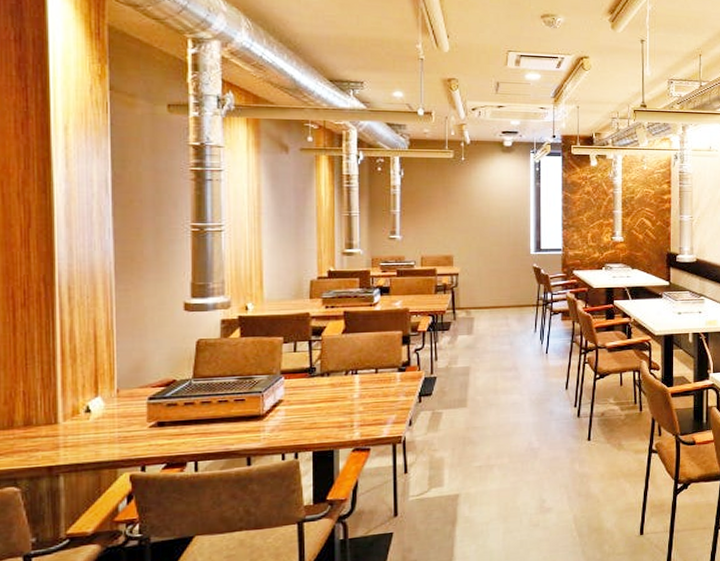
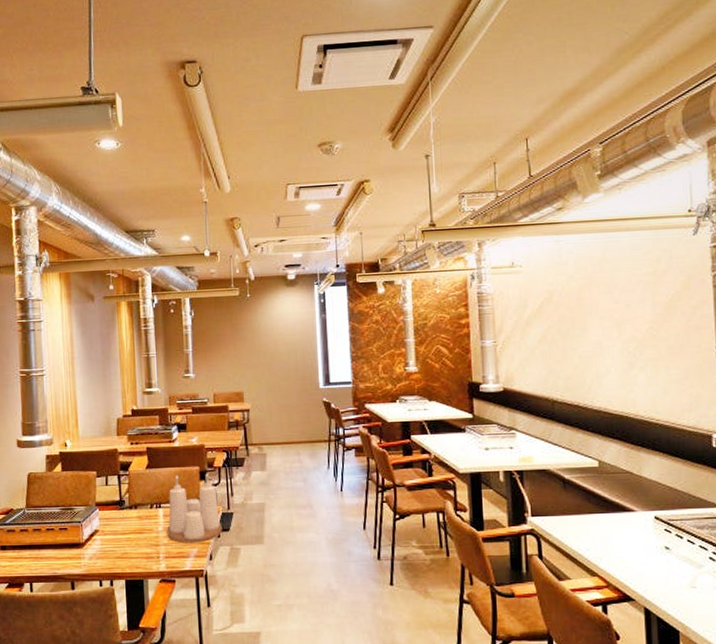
condiment set: none [363,337,424,411] -> present [167,473,223,544]

